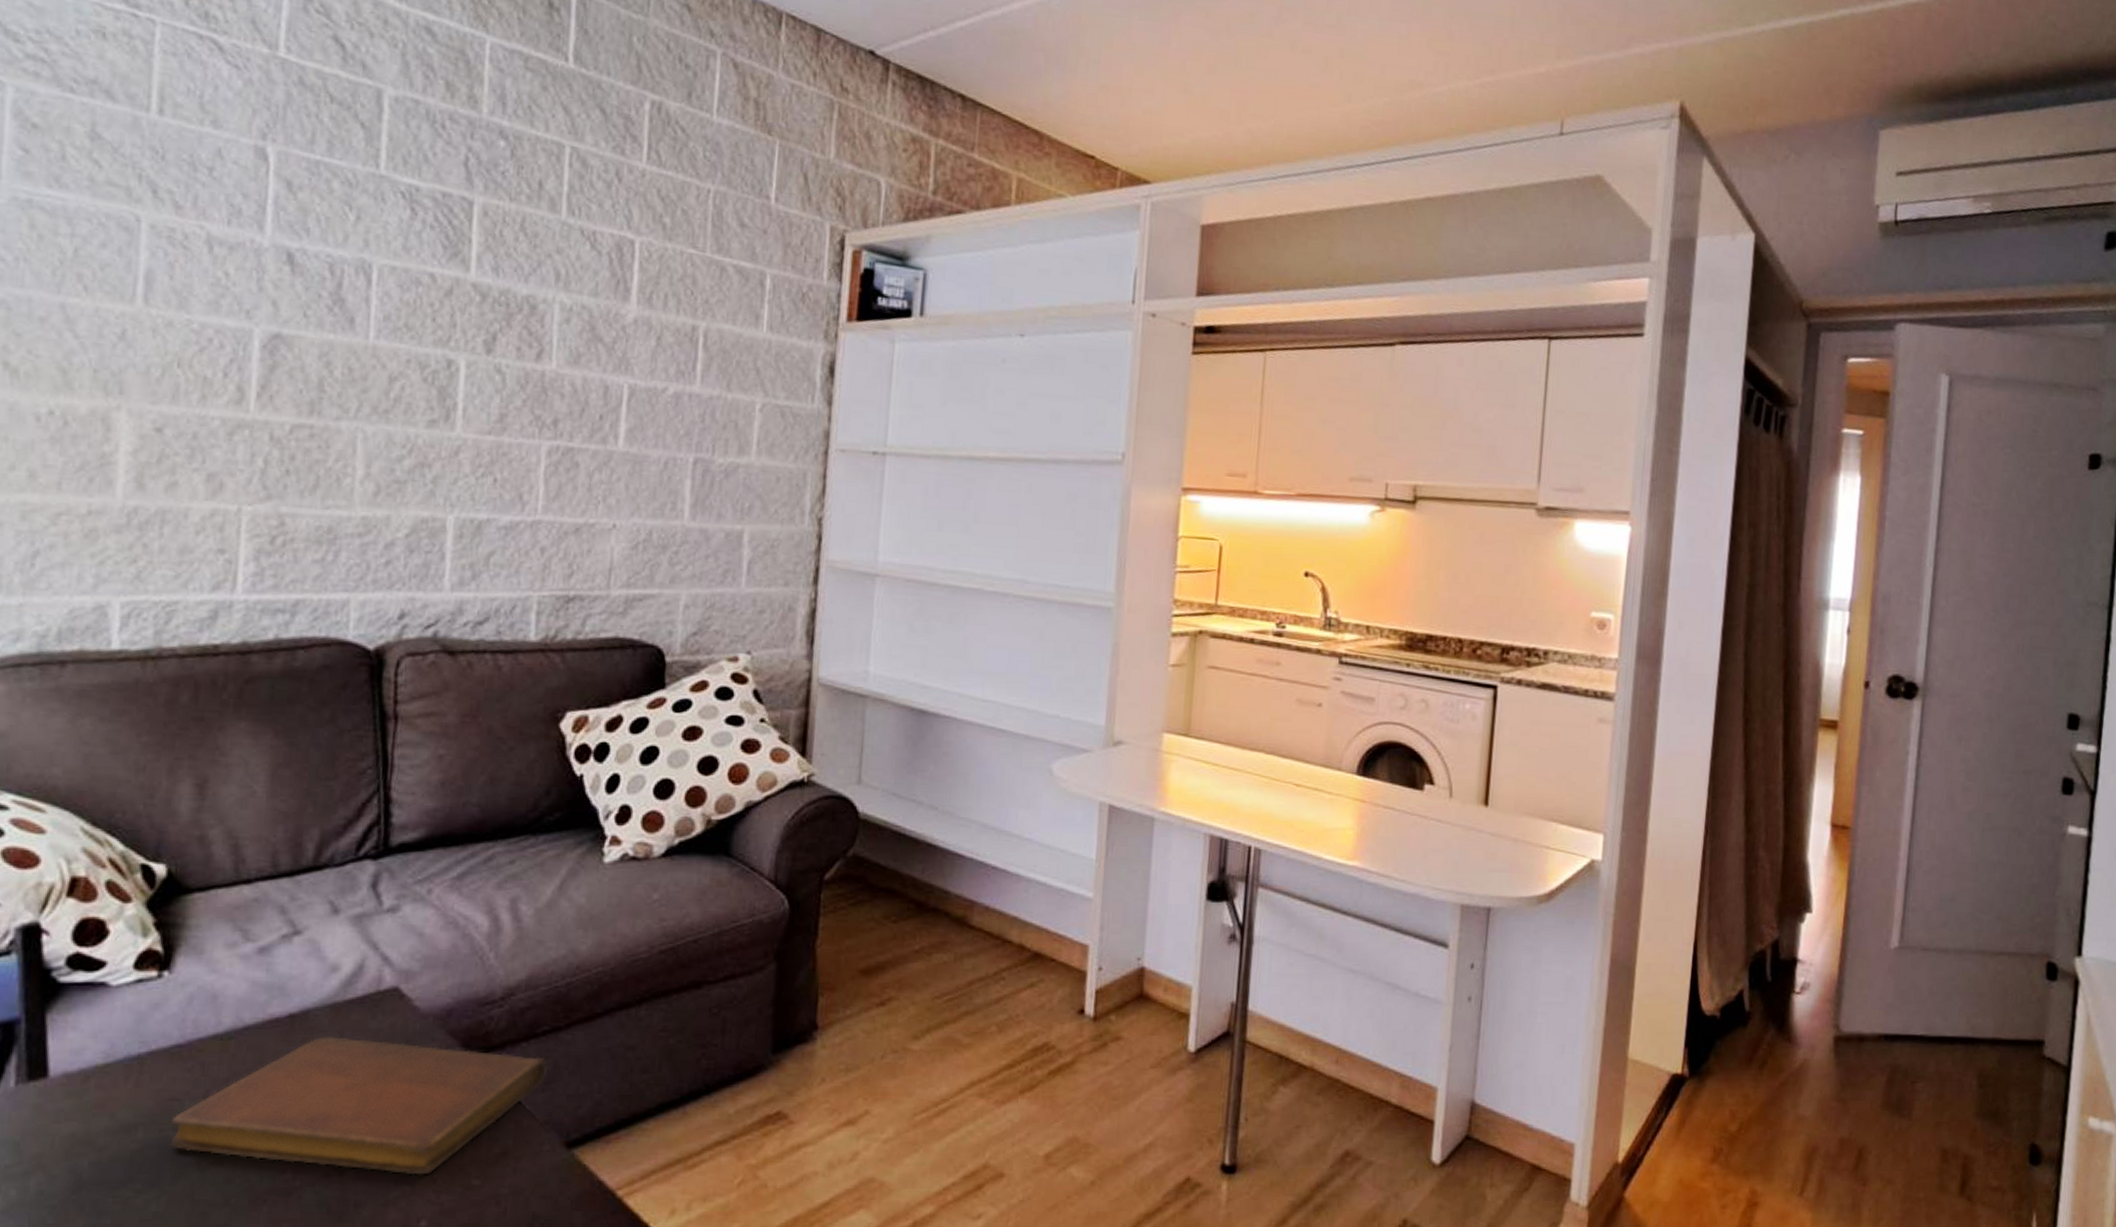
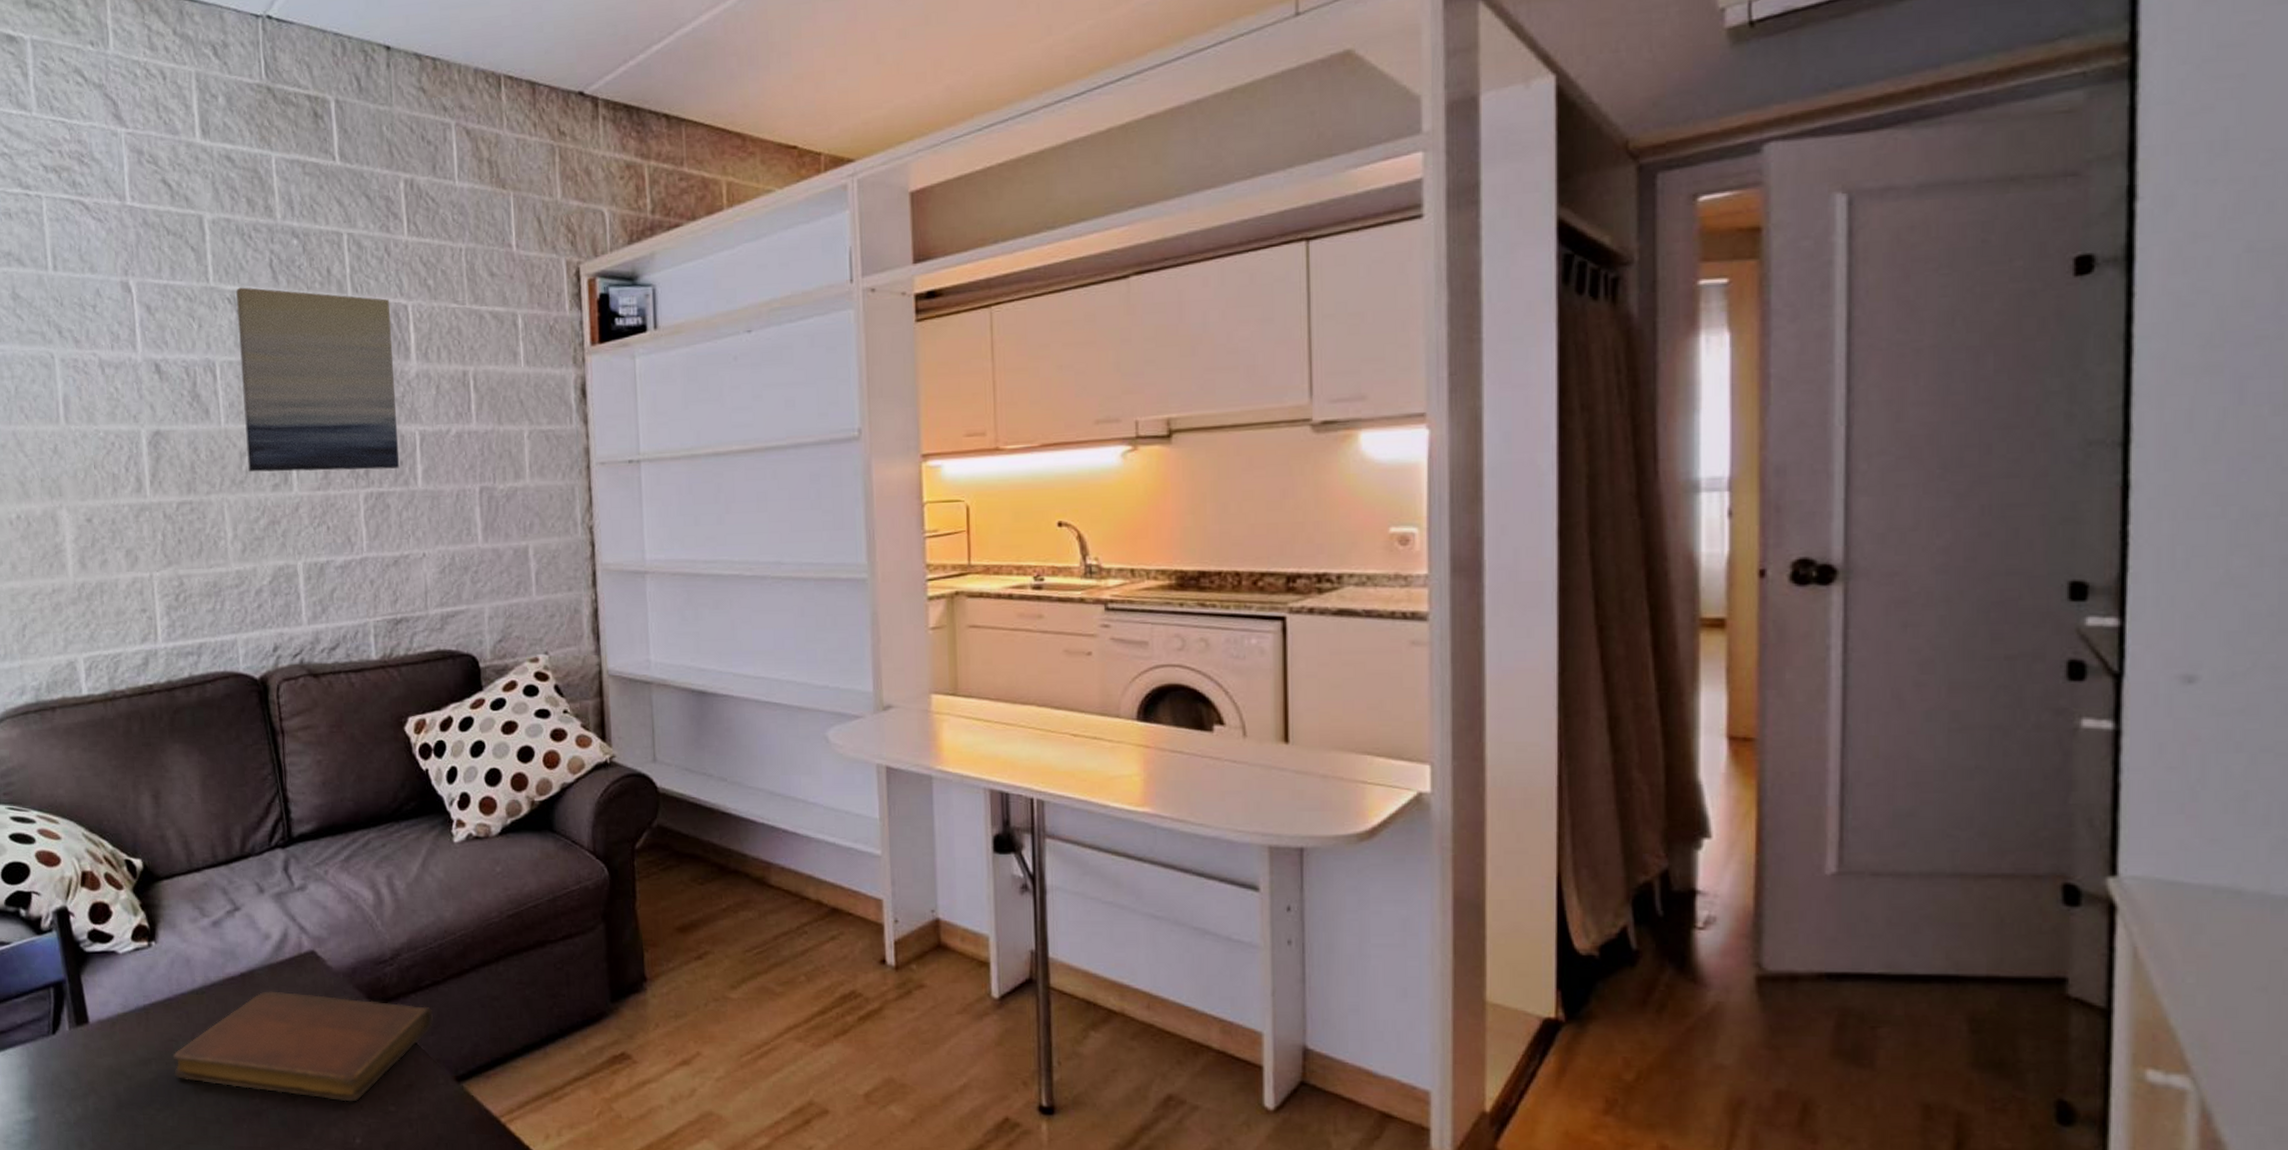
wall art: none [398,182,613,423] -> present [236,287,400,472]

